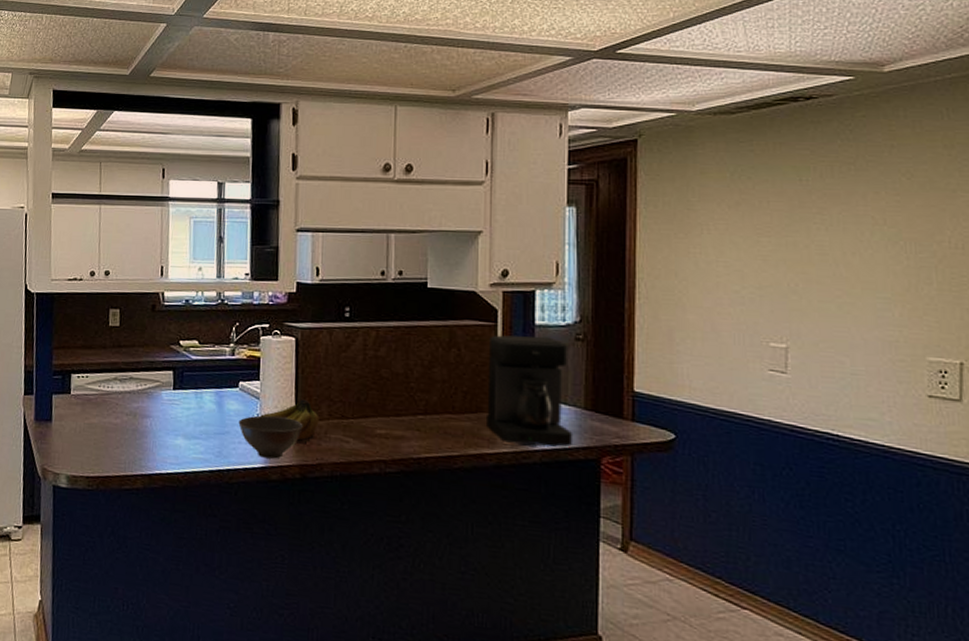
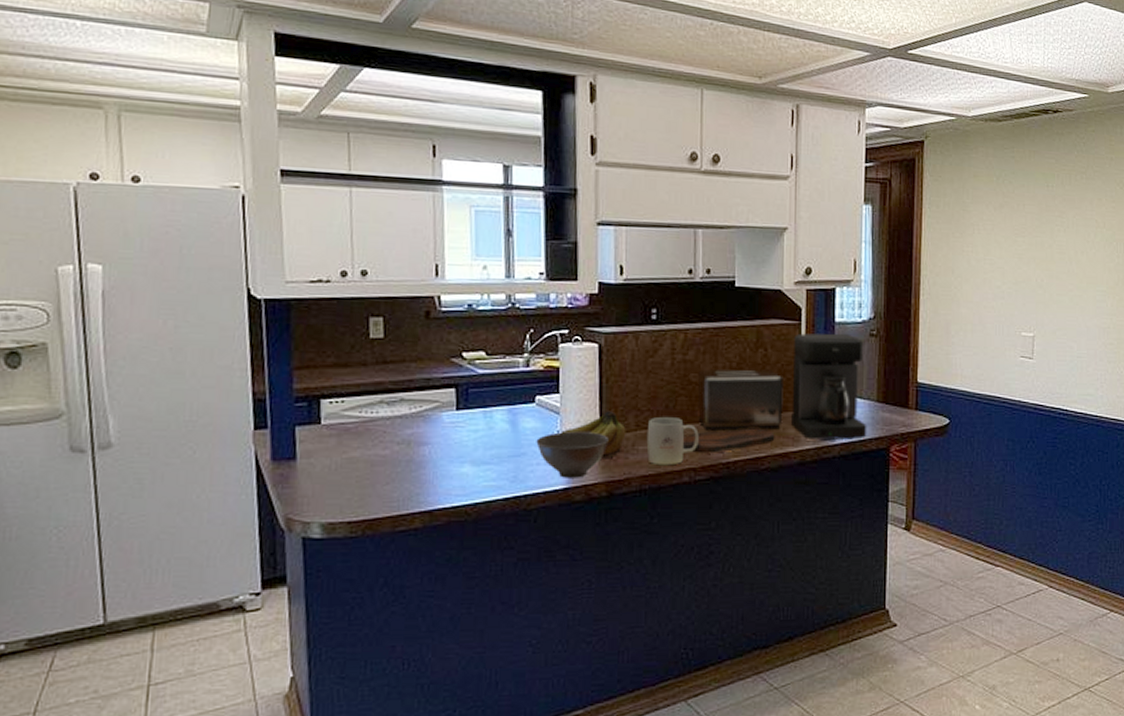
mug: none [338,408,390,456] -> present [646,416,699,466]
cutting board: none [374,425,469,449] -> present [683,428,775,454]
toaster: none [388,365,478,431] -> present [697,369,783,432]

